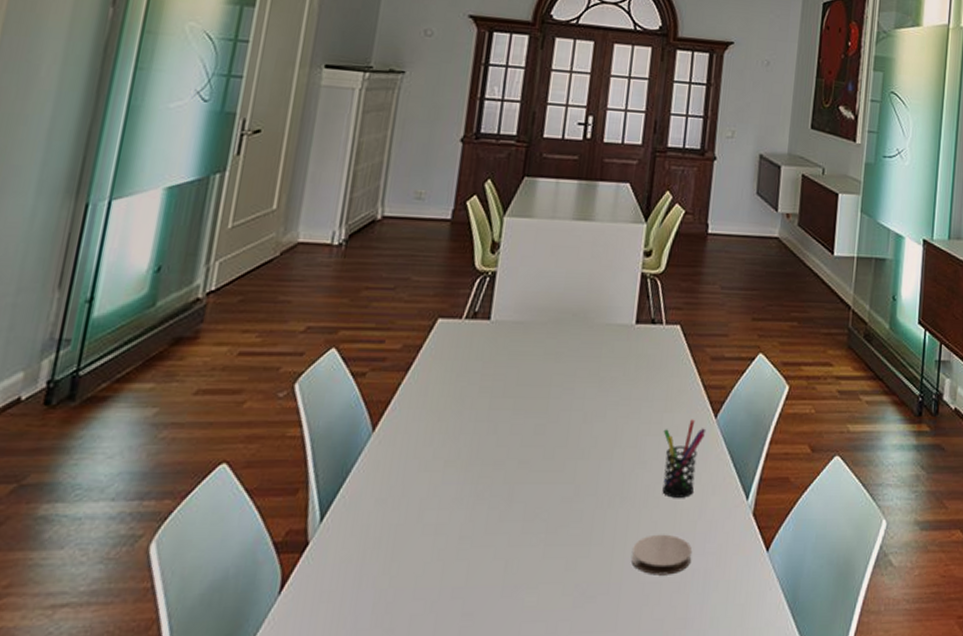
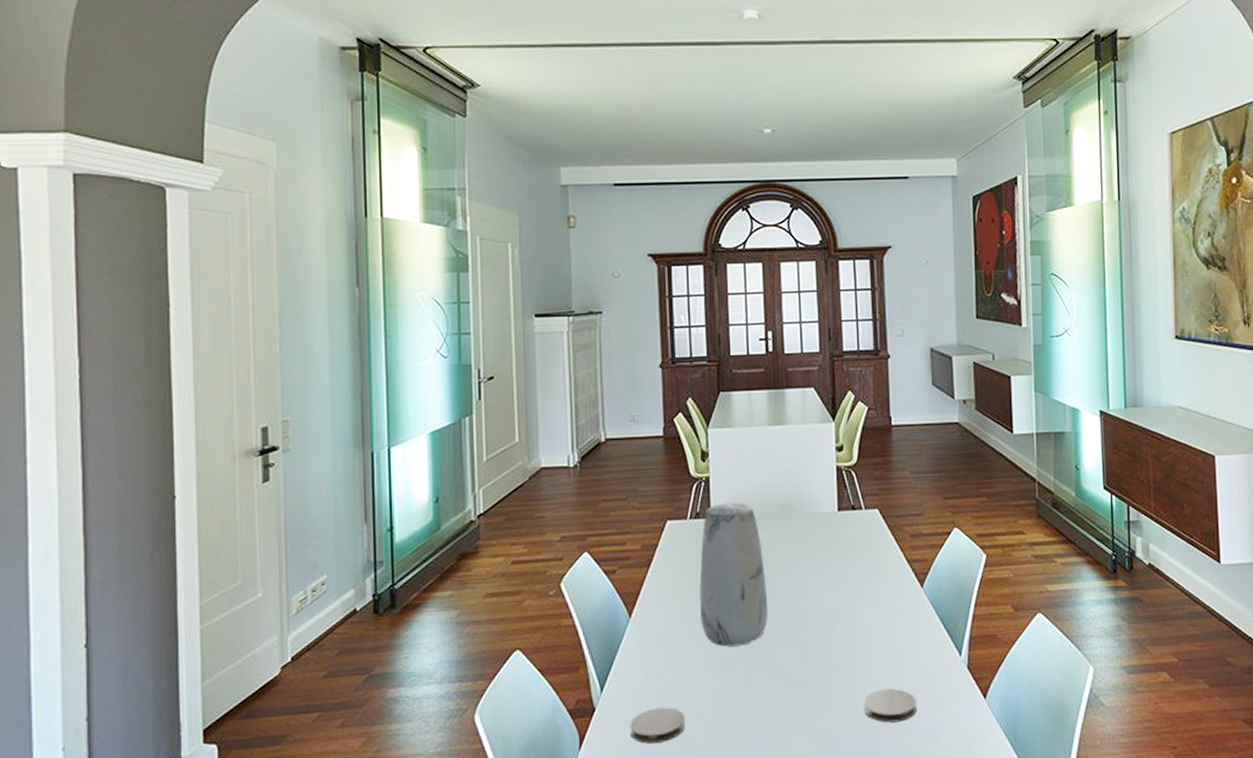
coaster: none [347,544,418,589] -> present [630,707,686,743]
vase: none [457,303,544,474] -> present [699,502,769,647]
pen holder: present [662,419,707,498] -> none [876,590,915,658]

